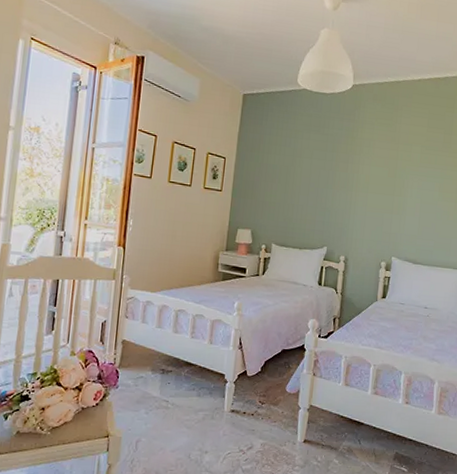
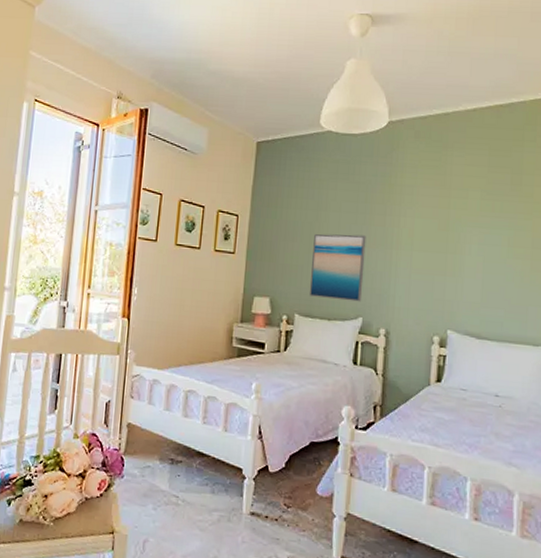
wall art: none [284,176,332,234] -> present [309,233,367,302]

